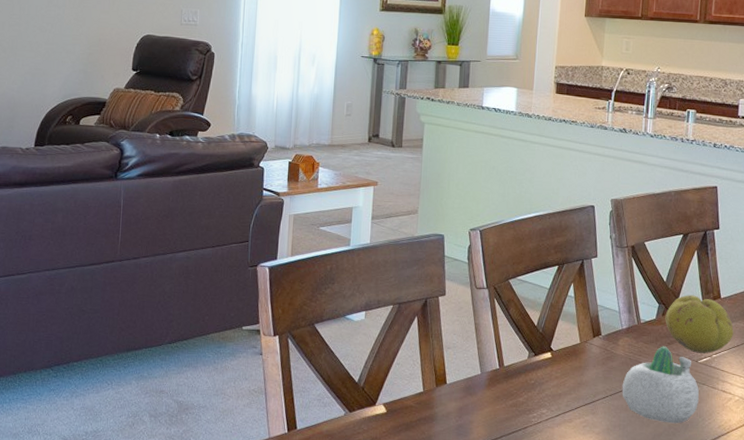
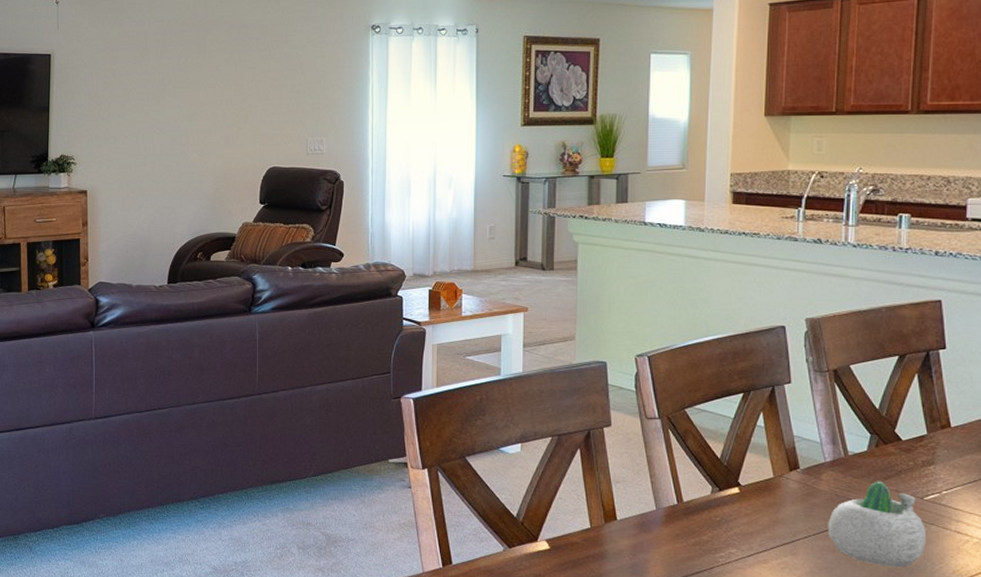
fruit: present [665,295,734,354] -> none [879,423,969,490]

